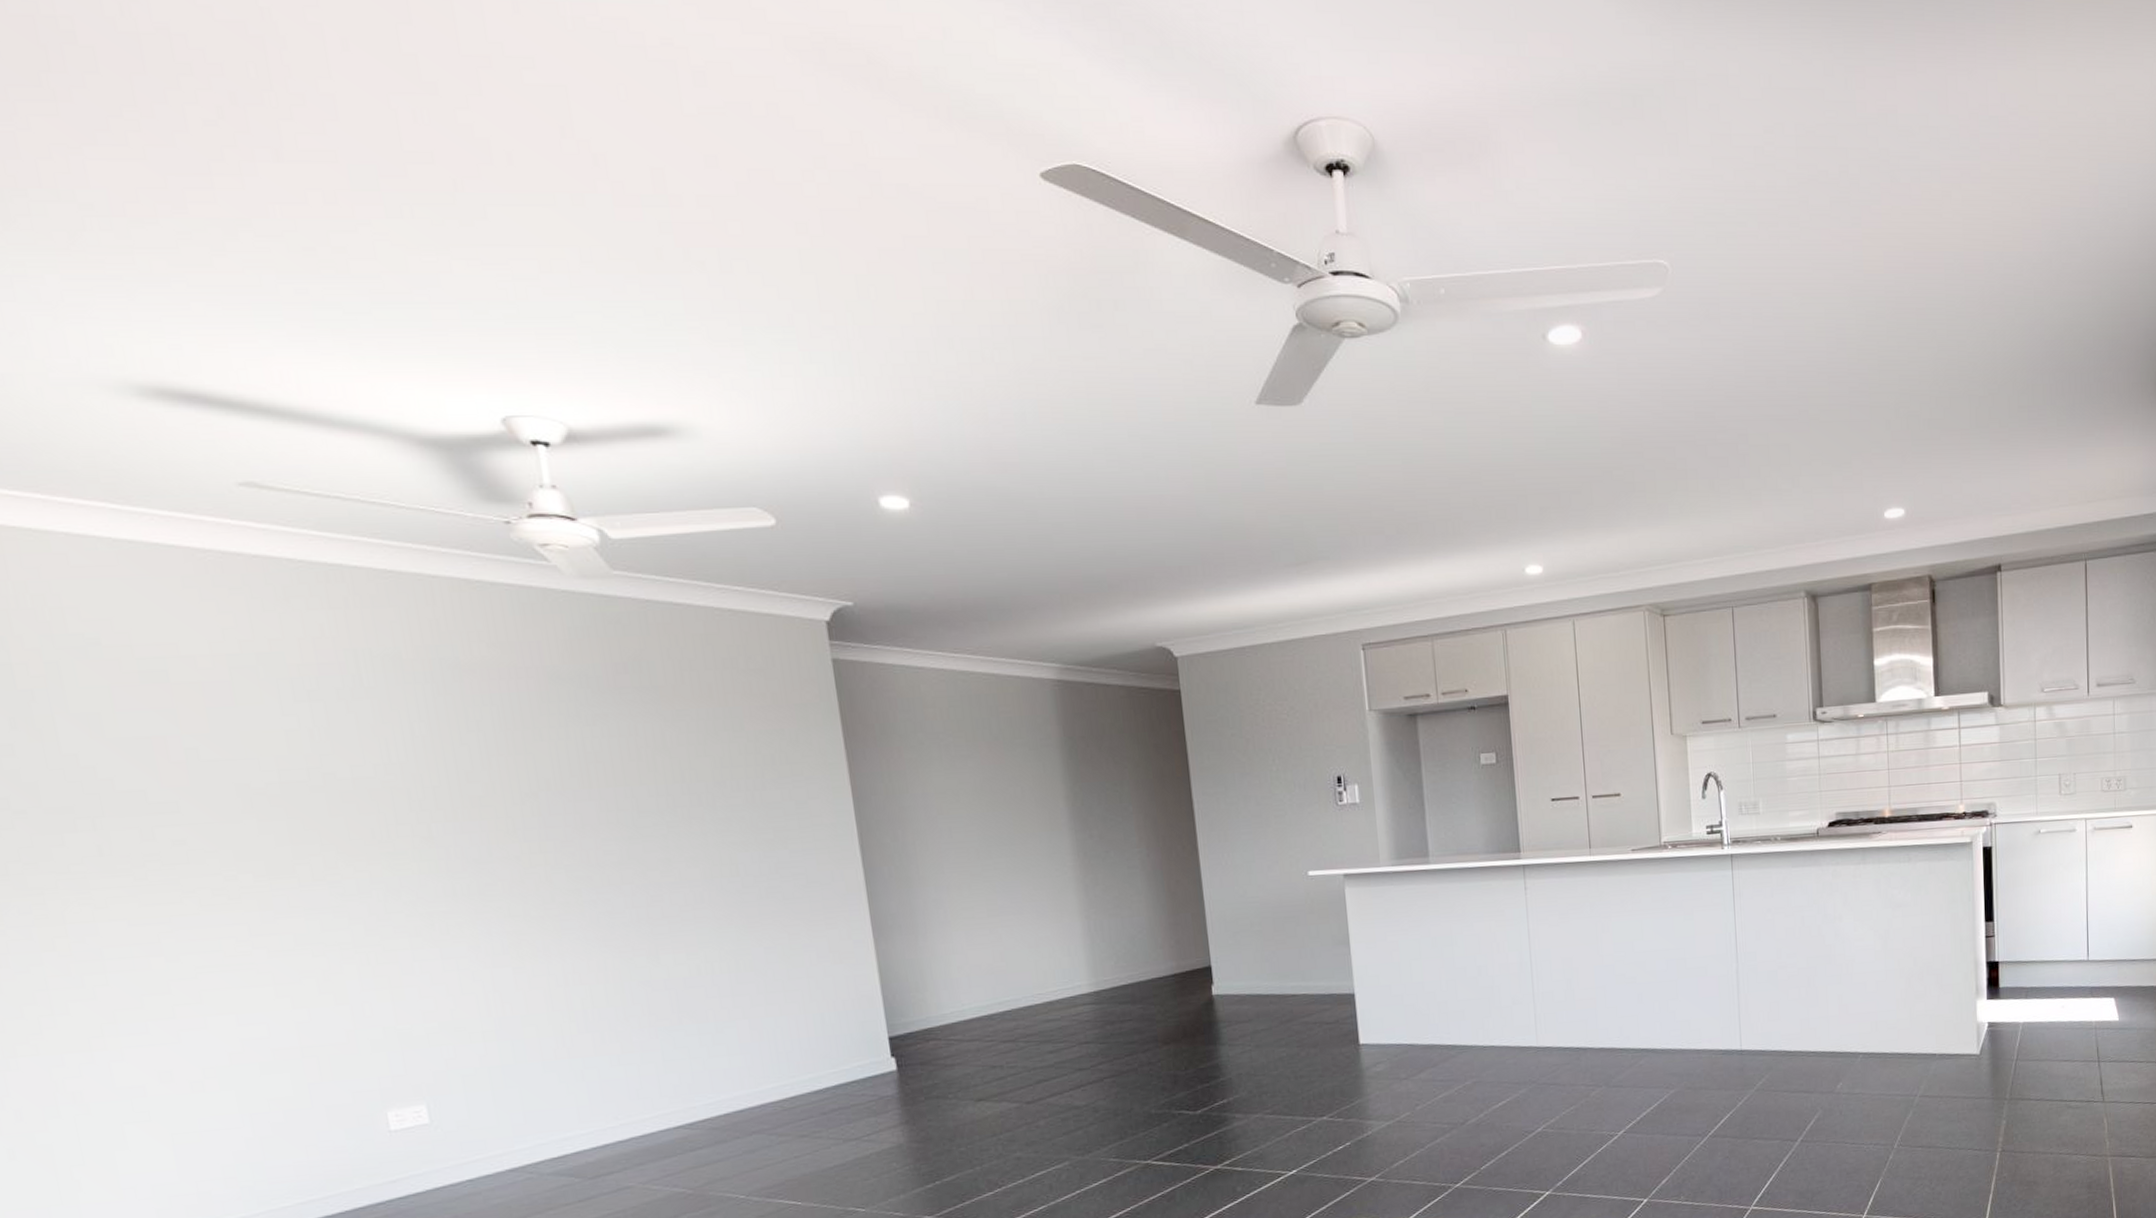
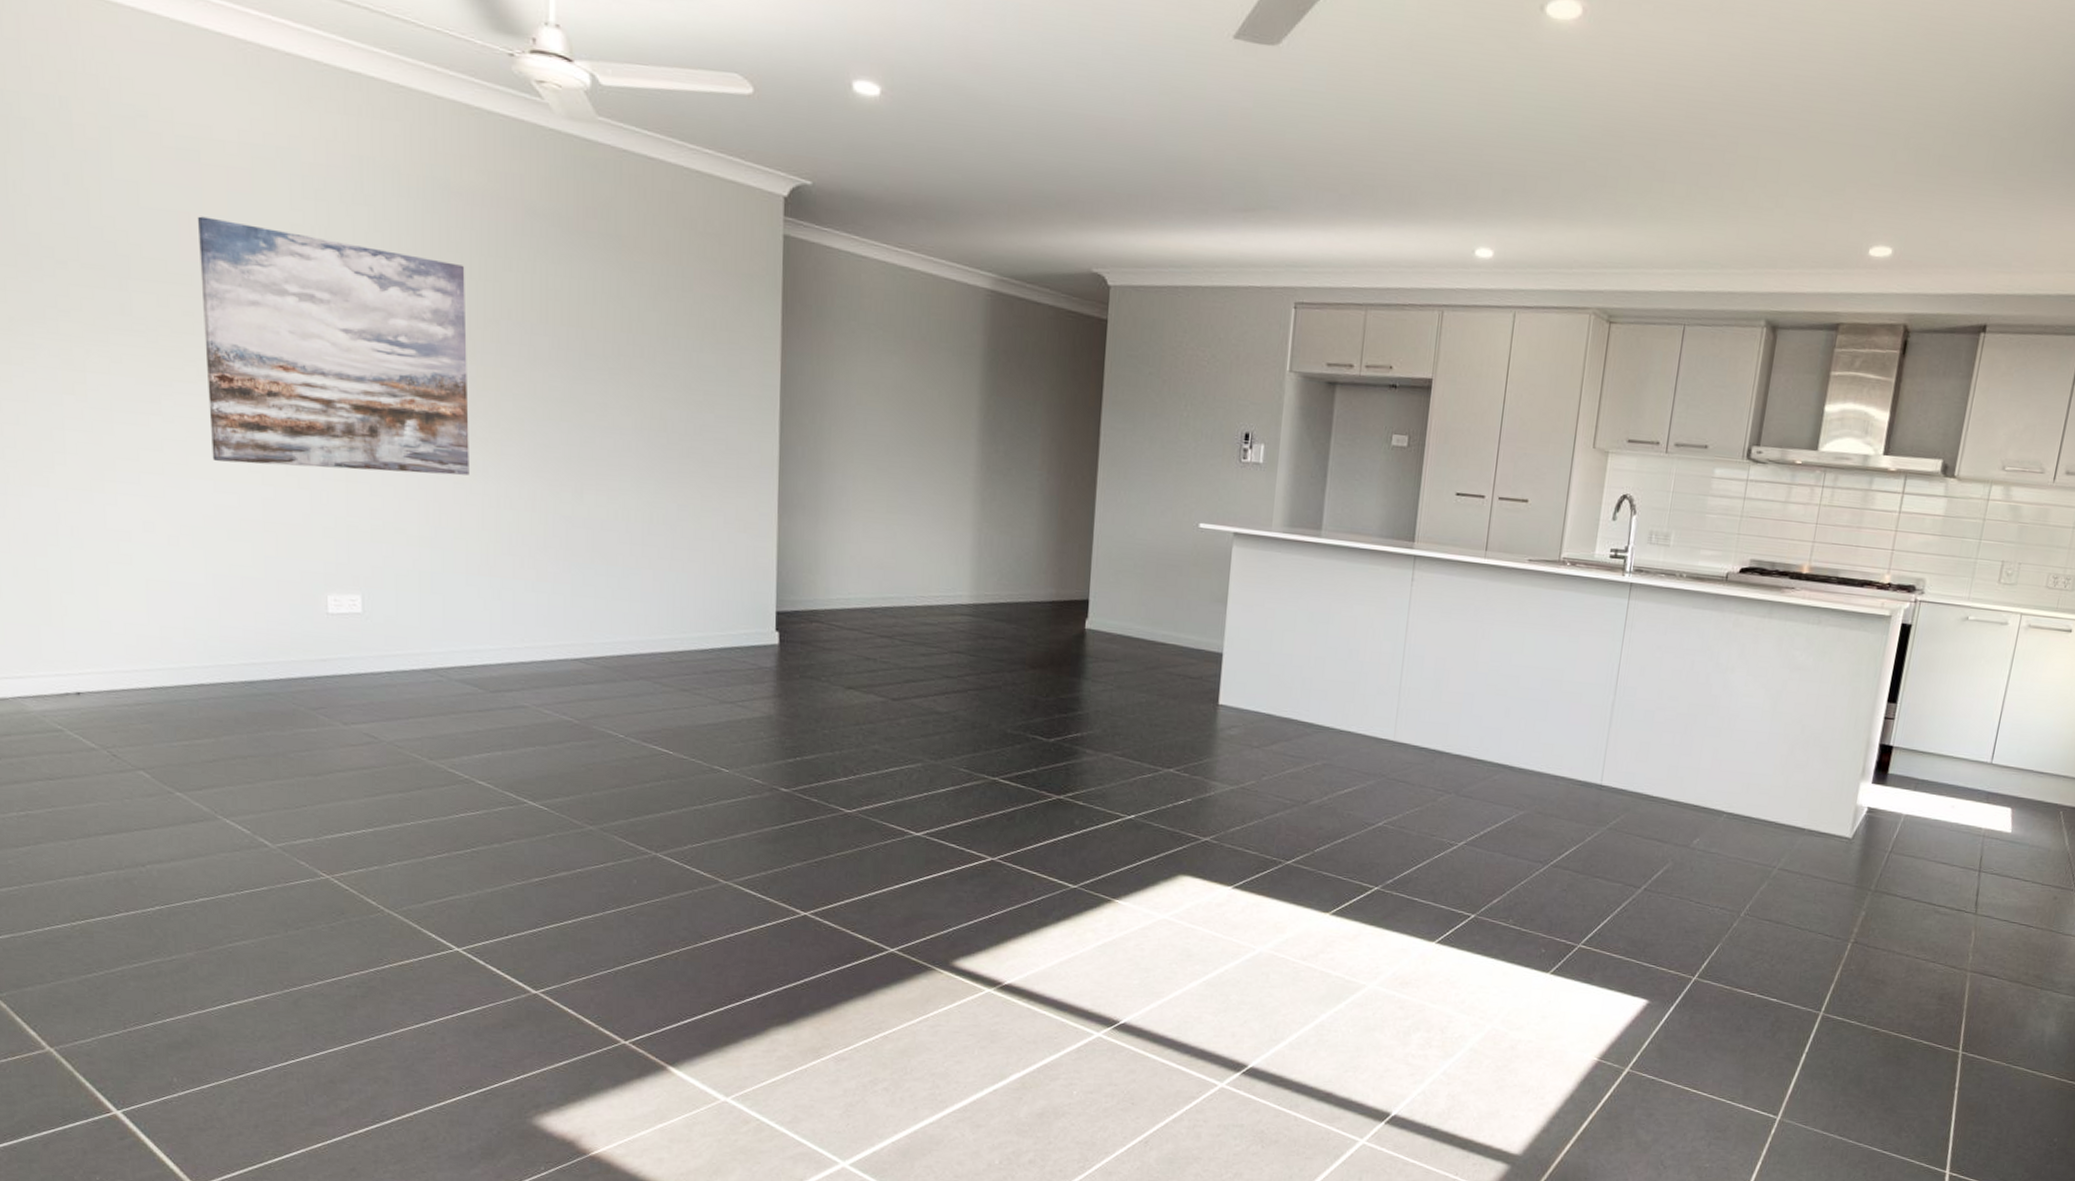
wall art: none [174,738,529,994] -> present [197,216,469,476]

